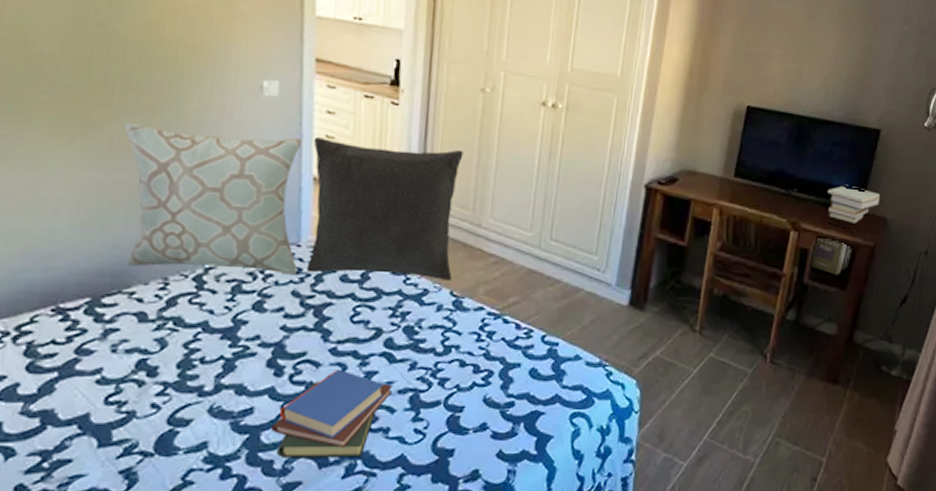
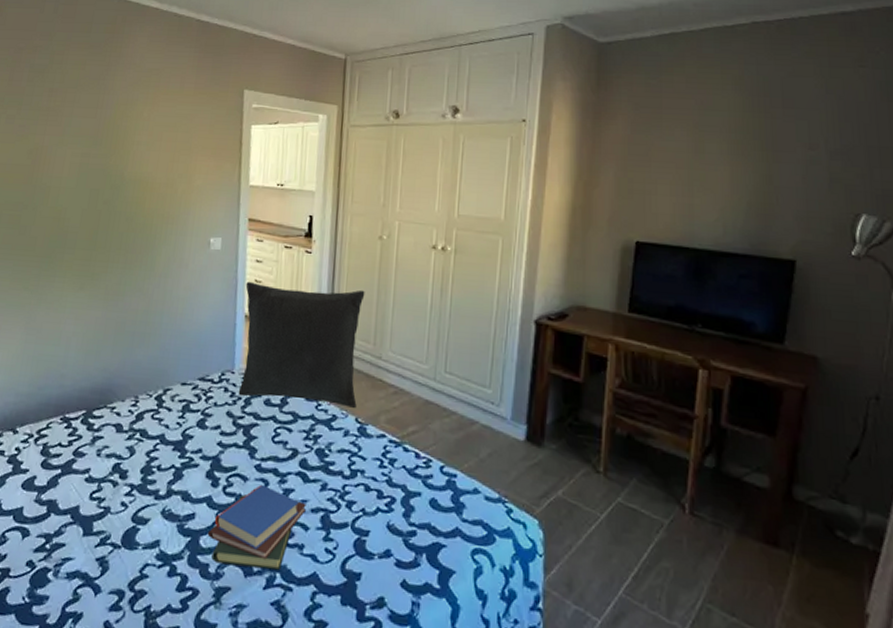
pillow: present [124,122,303,275] -> none [111,273,238,398]
books: present [806,221,855,275] -> none [721,359,779,420]
books: present [827,184,881,224] -> none [738,319,807,362]

